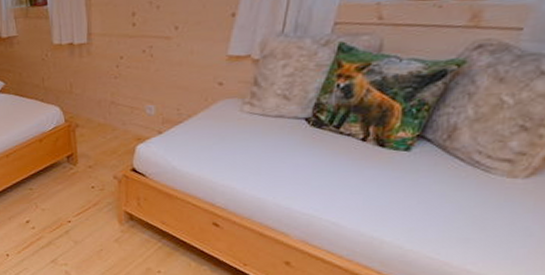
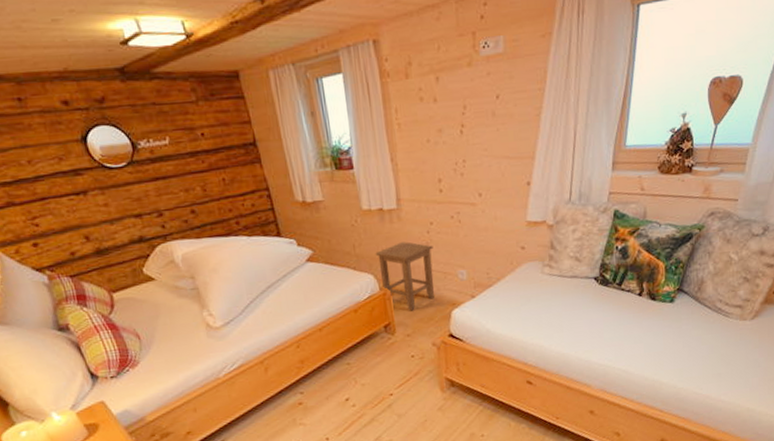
stool: none [63,75,122,144] -> present [375,241,434,311]

